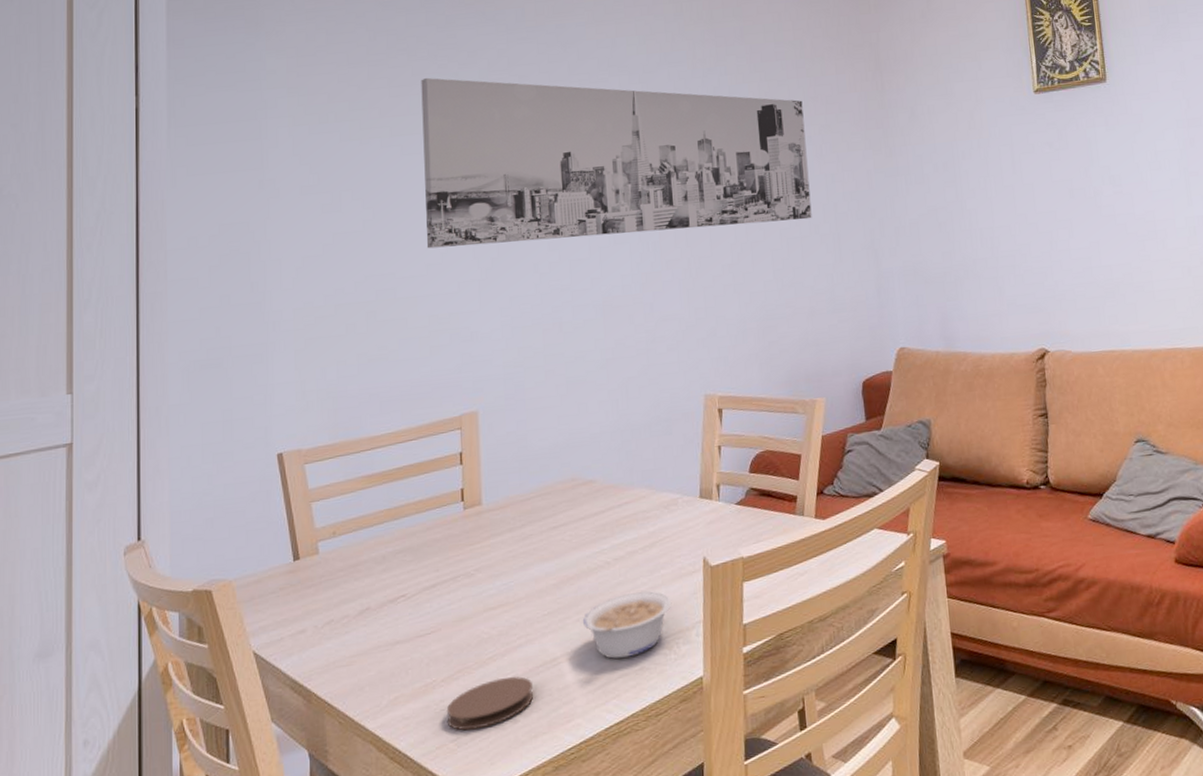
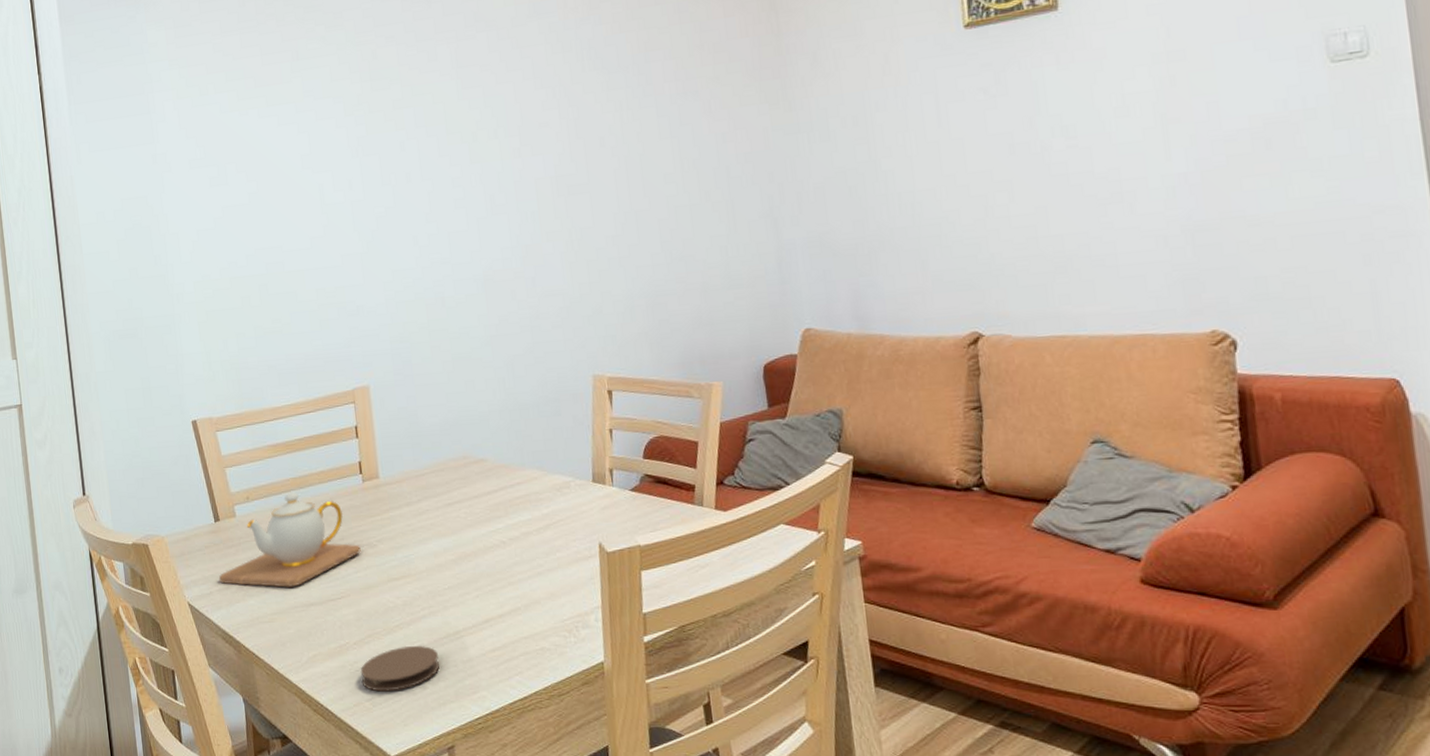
teapot: none [292,523,457,628] -> present [218,492,361,588]
wall art: present [421,77,812,249] -> none [290,43,702,221]
legume: present [582,591,672,659] -> none [481,572,570,637]

